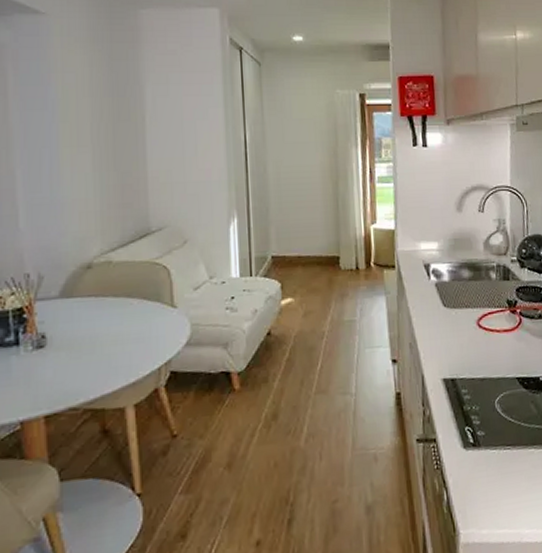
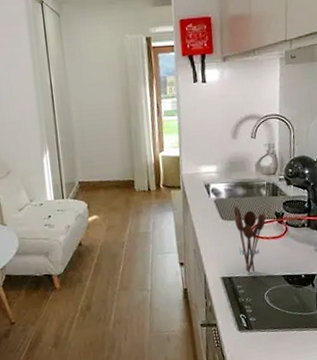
utensil holder: none [458,290,496,373] -> present [233,205,266,273]

